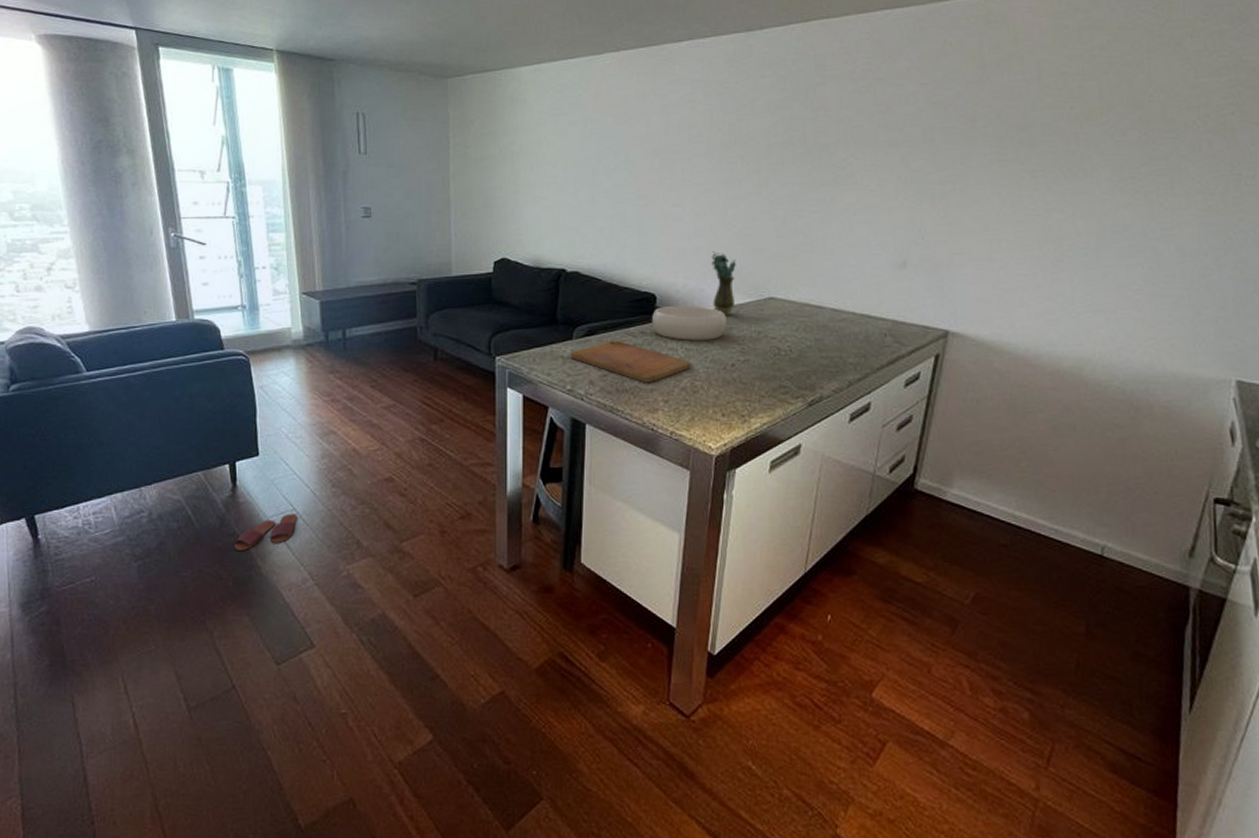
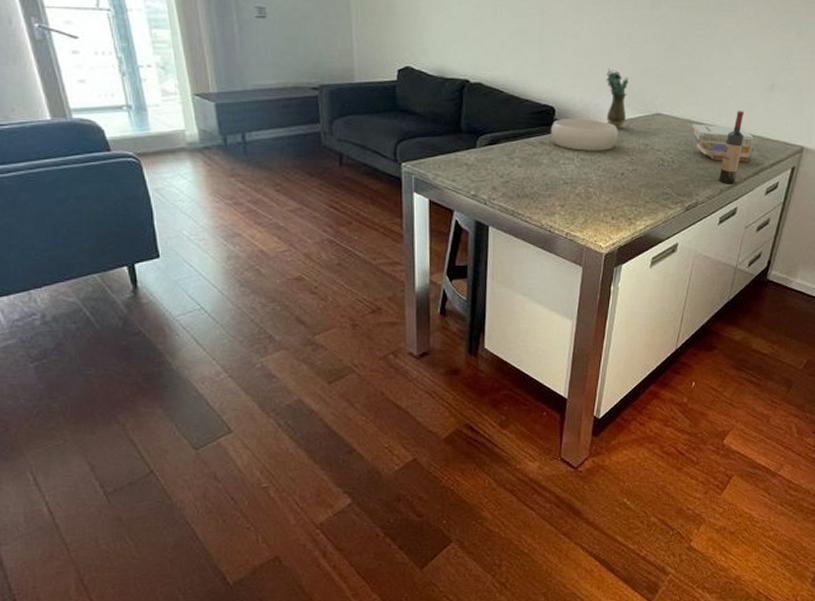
slippers: present [234,514,297,552] -> none [140,312,206,350]
cutting board: present [570,340,691,383] -> none [474,150,586,189]
books: none [811,307,886,350] -> present [692,124,754,162]
wine bottle: none [846,292,874,375] -> present [719,111,745,184]

